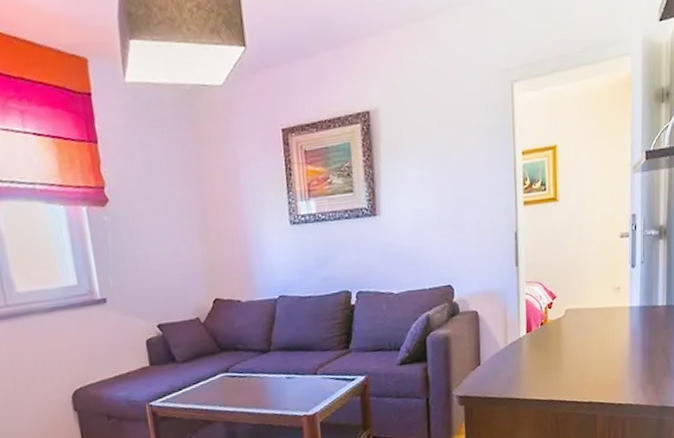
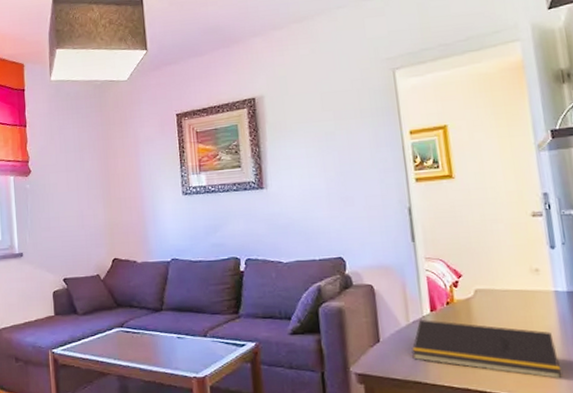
notepad: none [508,341,627,383] -> present [412,320,562,378]

